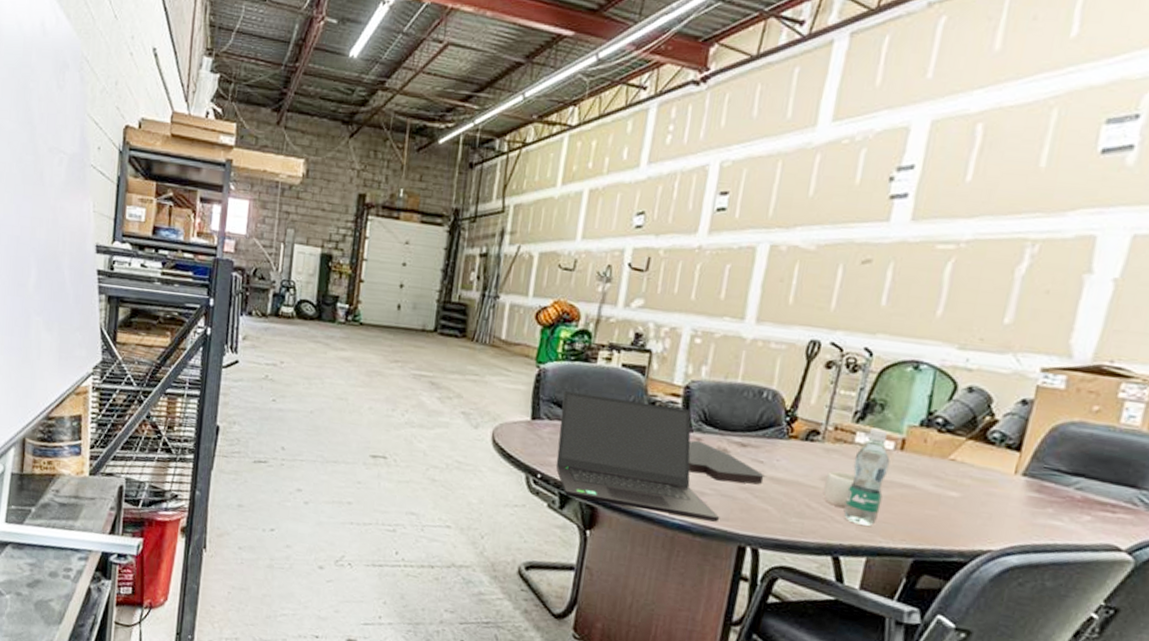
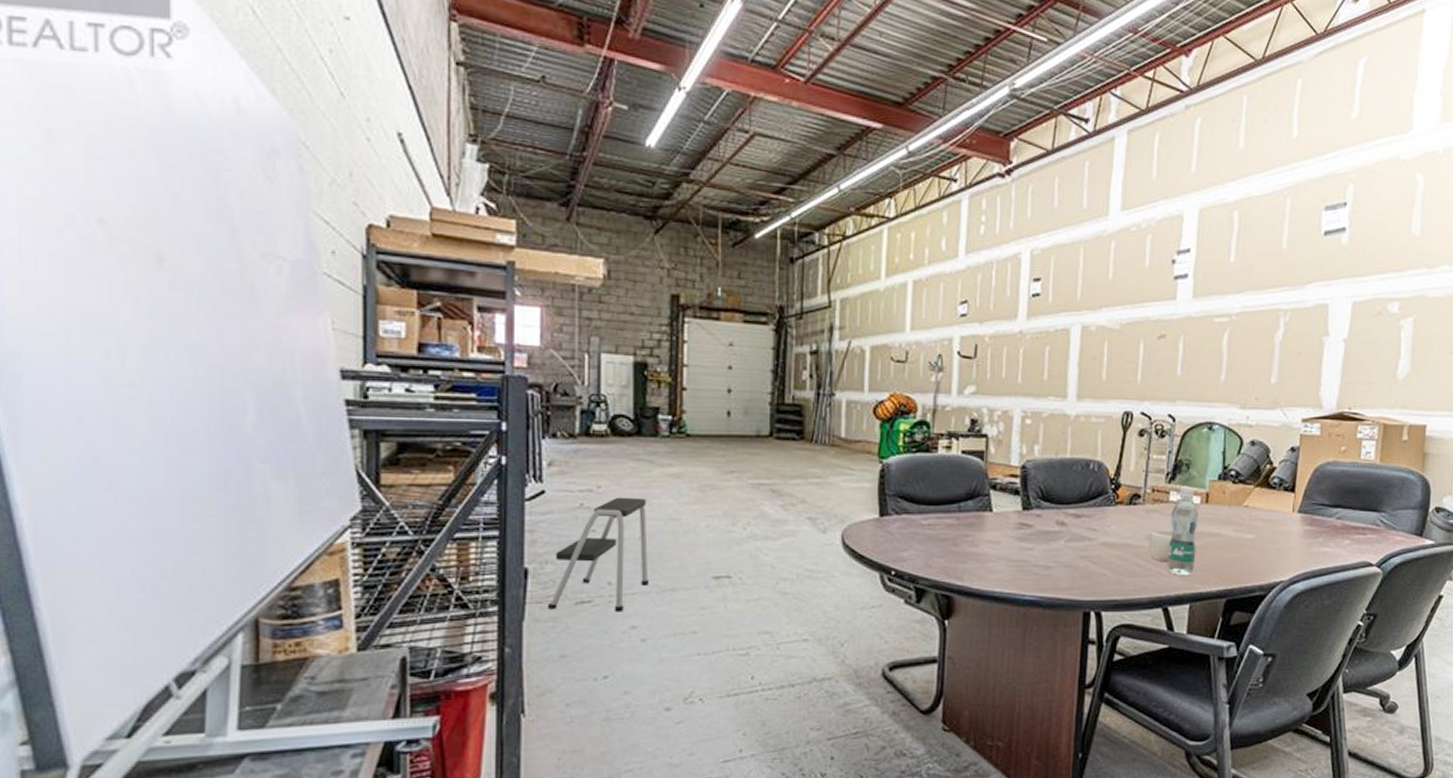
step stool: none [231,373,320,475] -> present [547,497,649,612]
laptop: present [556,391,720,522] -> none [908,484,1065,593]
papers: present [688,440,768,485] -> none [1030,517,1101,553]

